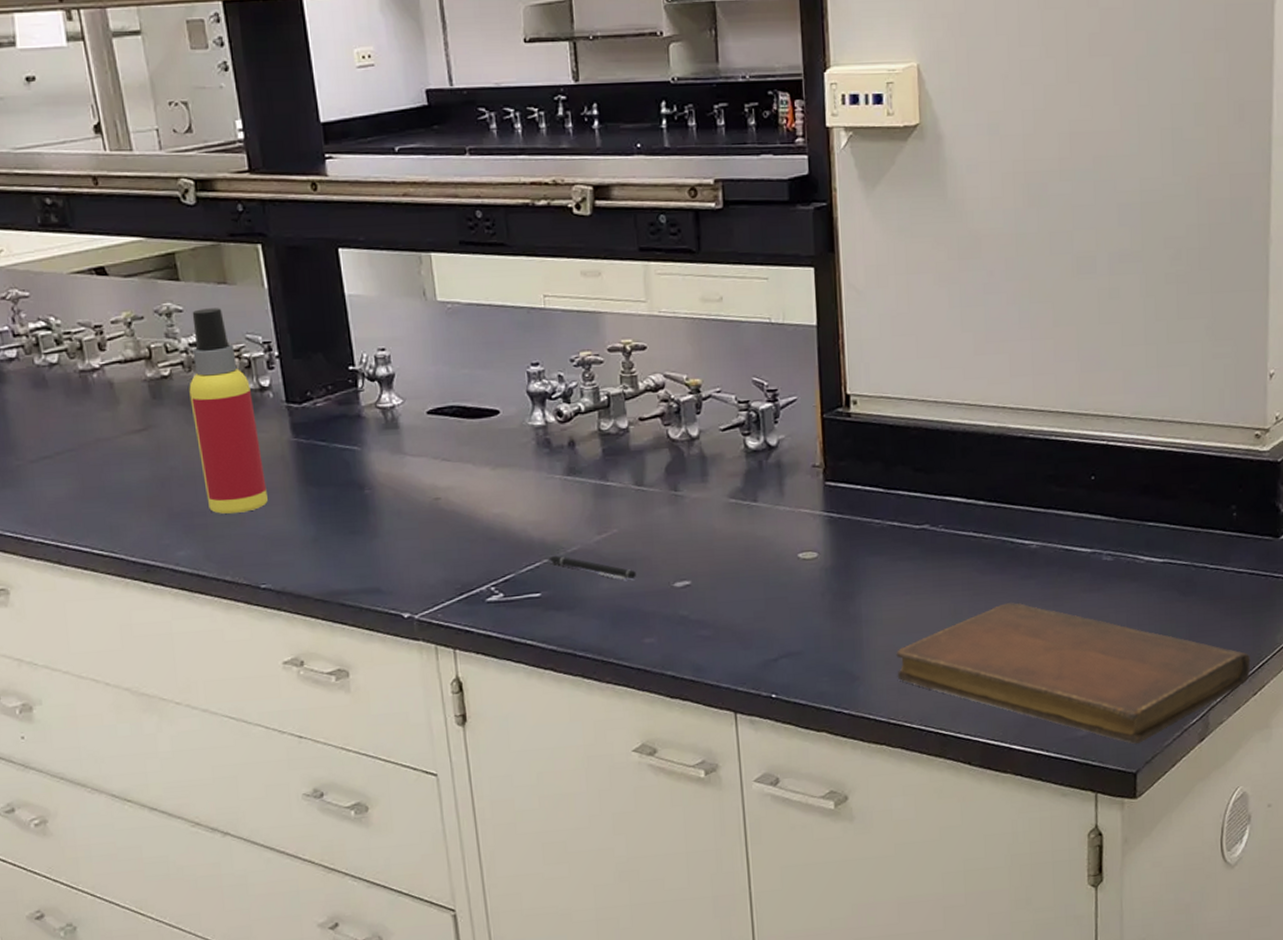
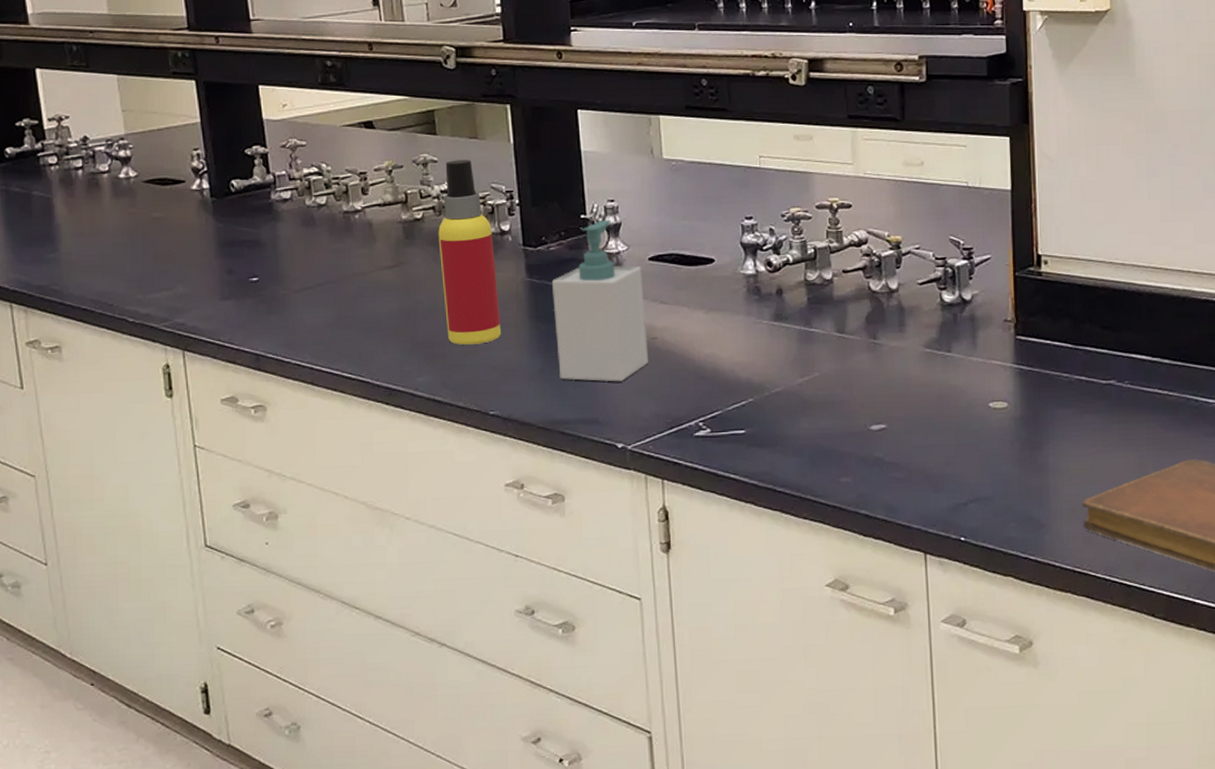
soap bottle: none [321,371,432,548] -> present [552,220,648,382]
pen: present [548,555,636,580] -> none [754,395,835,421]

